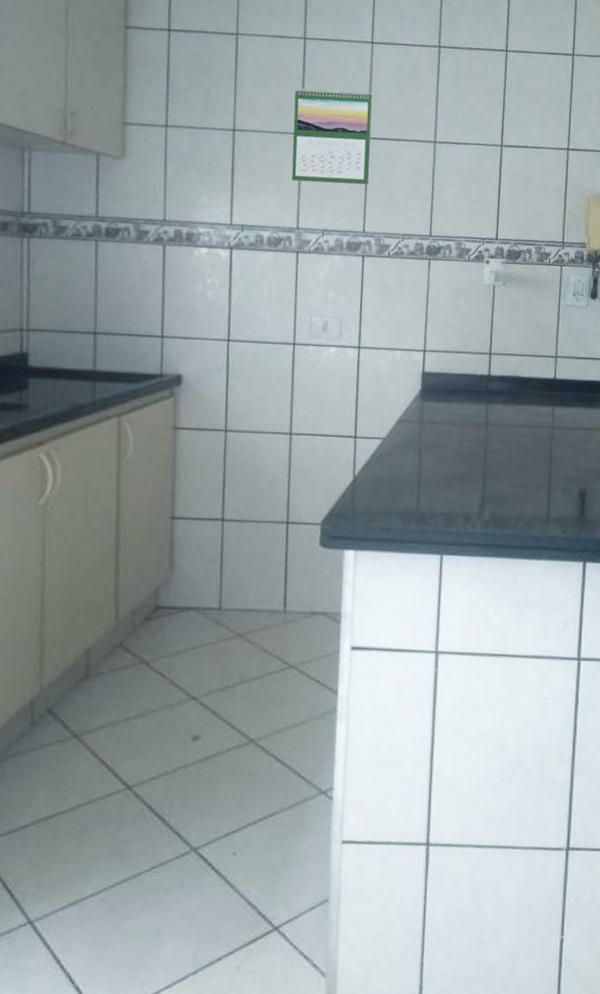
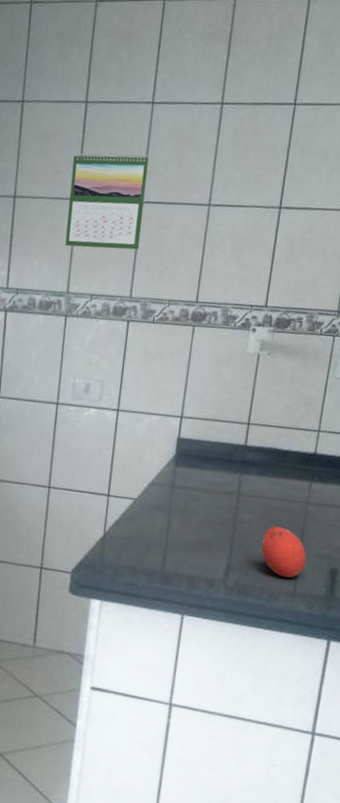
fruit: none [513,452,556,503] -> present [261,525,307,578]

